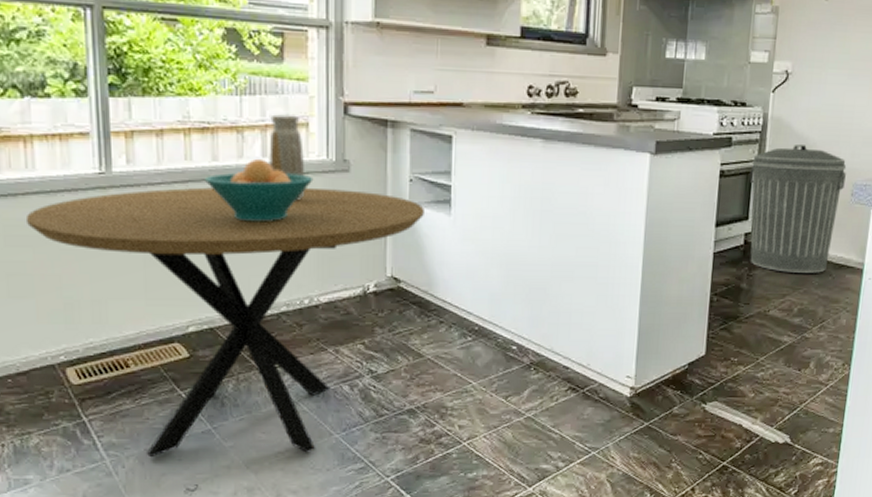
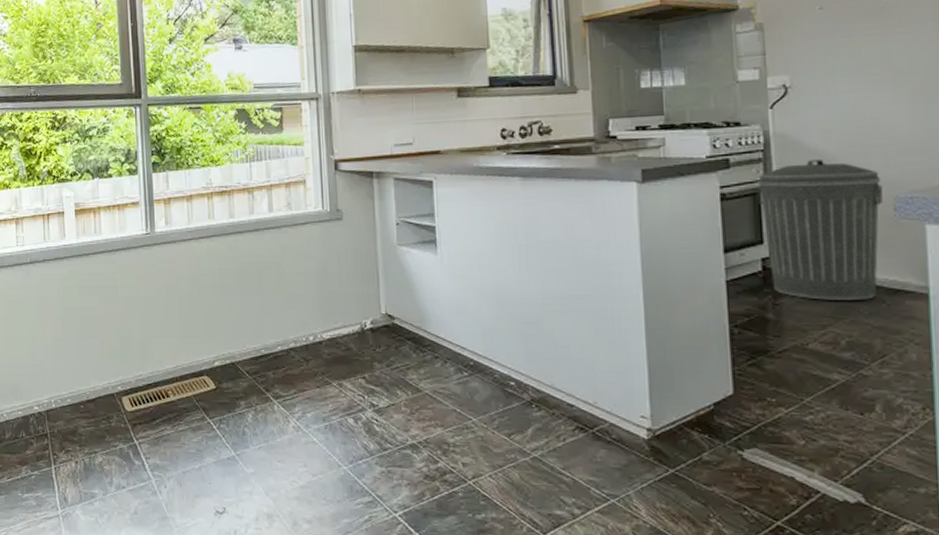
dining table: present [25,187,424,458] -> none [94,236,412,484]
fruit bowl: present [205,158,314,222] -> none [225,213,312,268]
vase: present [269,114,305,200] -> none [274,174,306,247]

